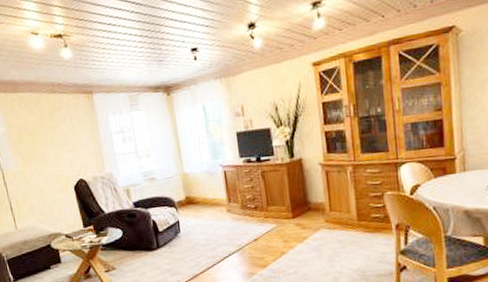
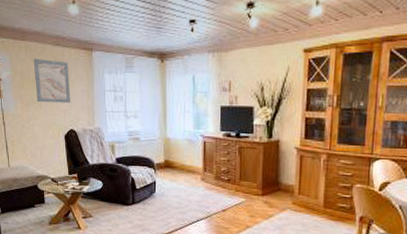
wall art: none [29,108,76,156] -> present [33,58,71,104]

